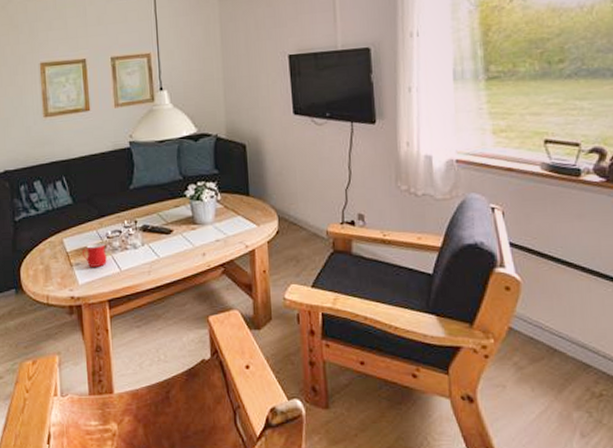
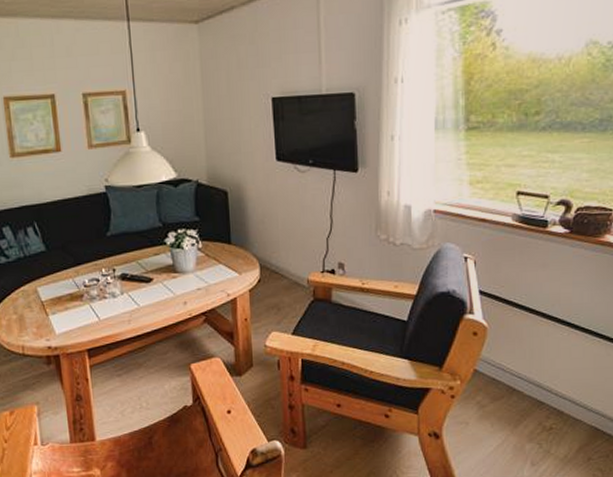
mug: present [83,243,107,267] -> none [59,292,85,317]

